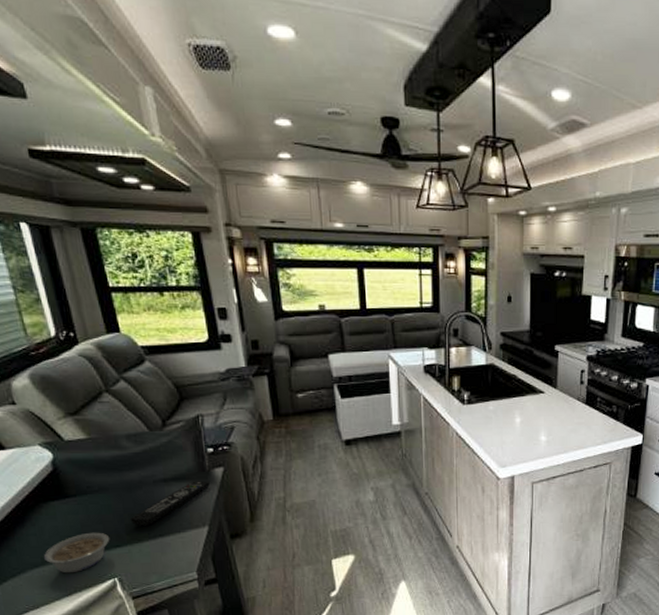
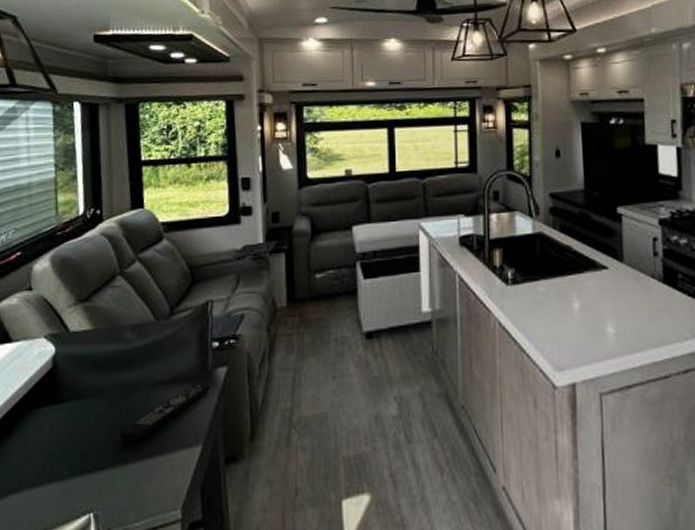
legume: present [43,532,110,574] -> none [21,449,94,504]

